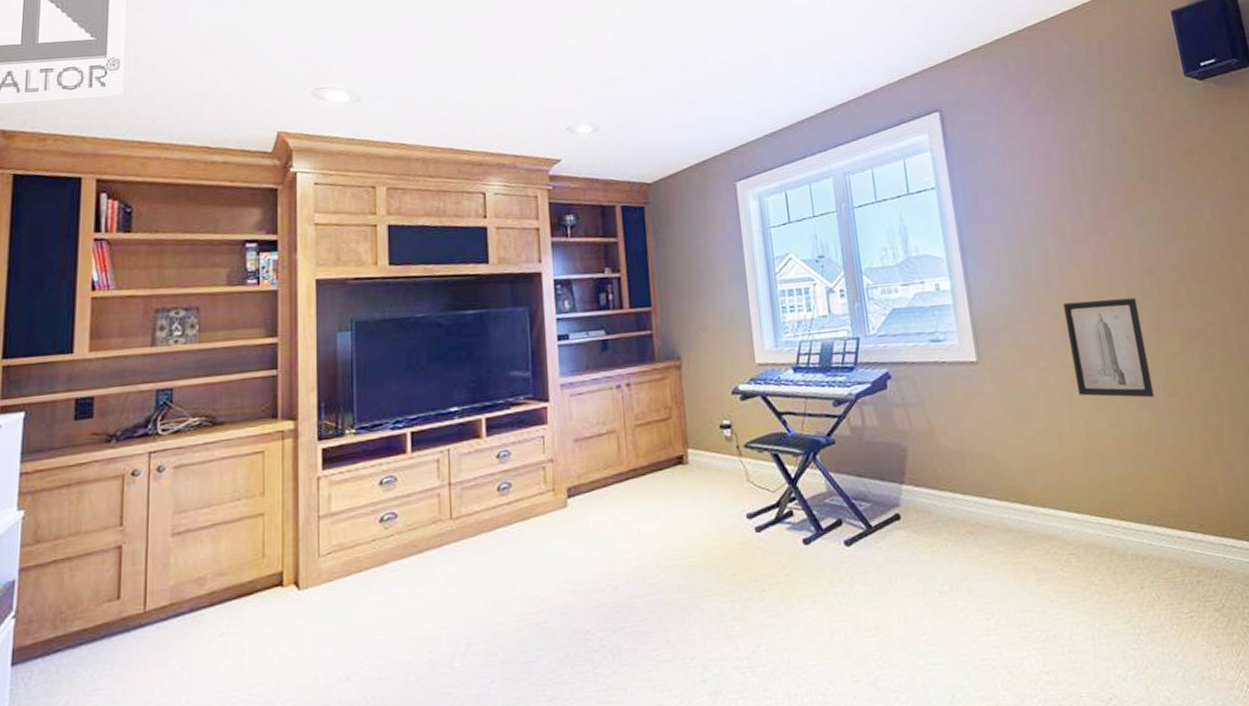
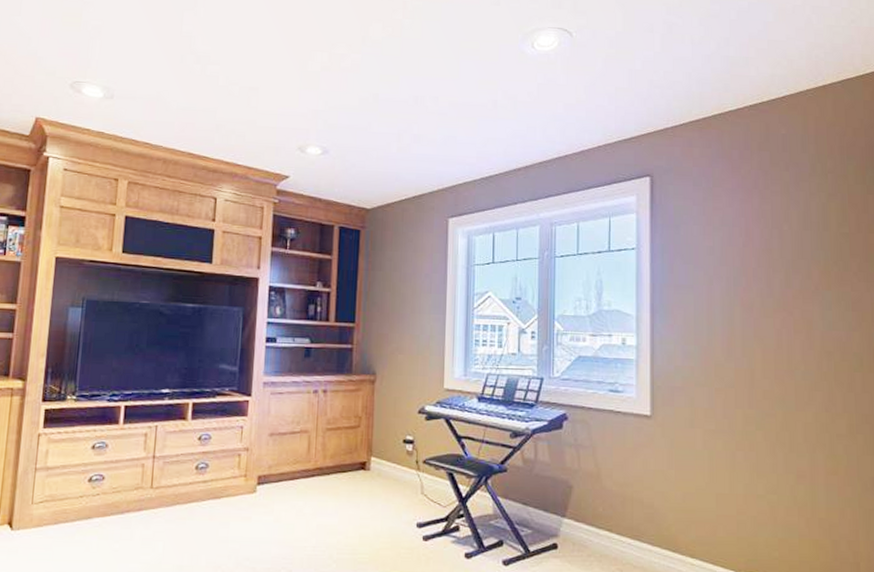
wall art: present [1063,297,1155,398] -> none [741,373,814,472]

